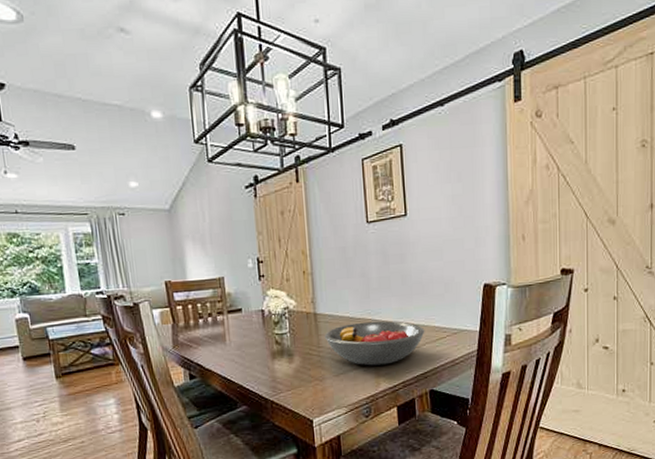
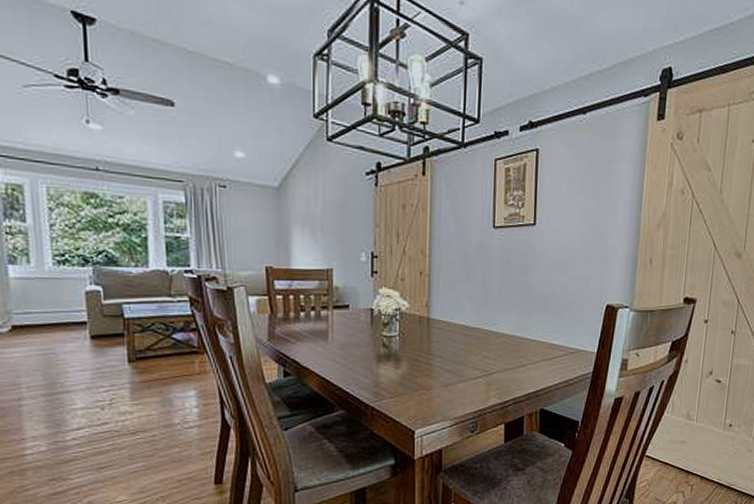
fruit bowl: present [324,321,425,366] -> none [436,332,542,379]

